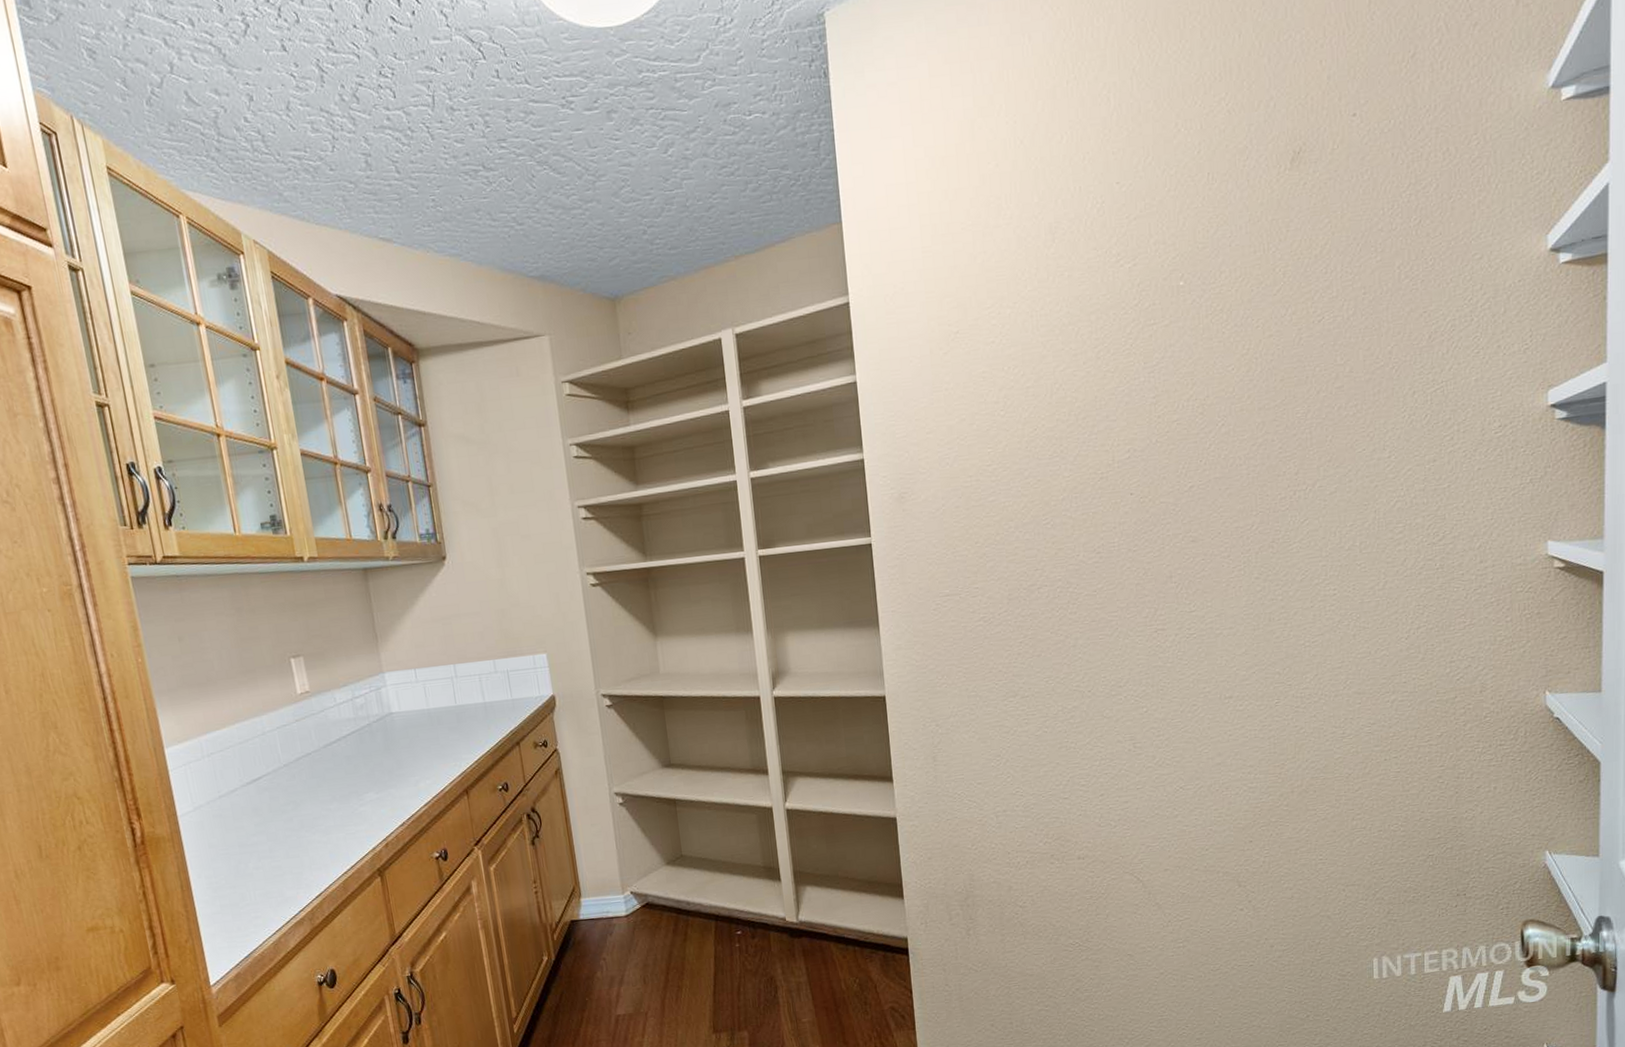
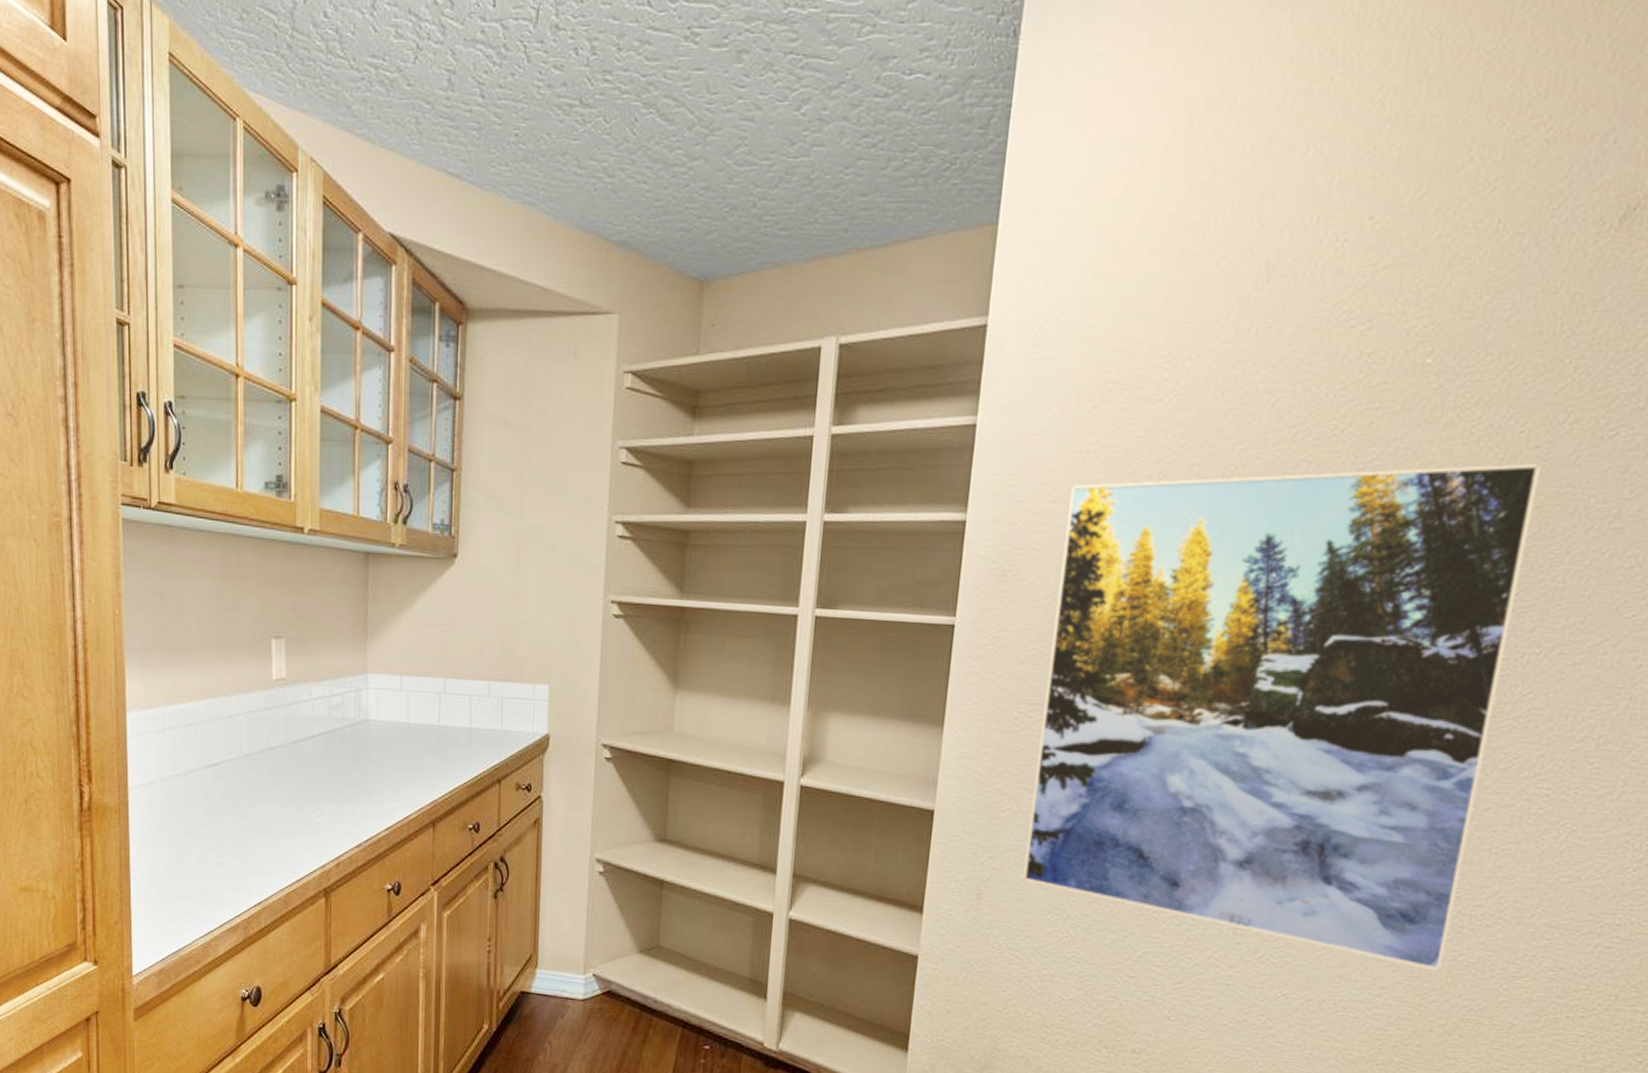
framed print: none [940,347,1290,745] -> present [1022,462,1542,972]

